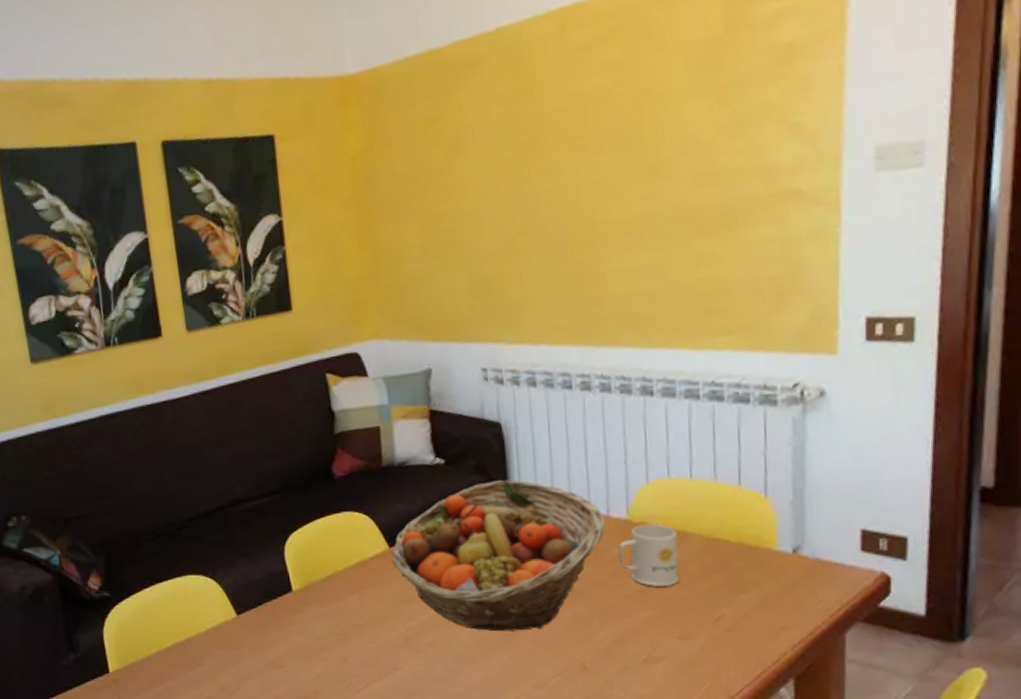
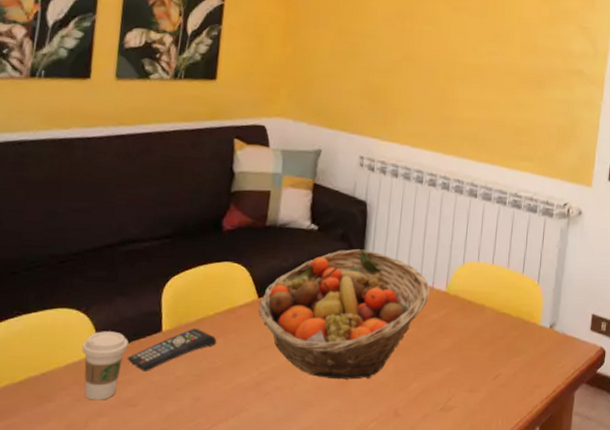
coffee cup: none [217,594,262,663] -> present [82,331,129,400]
remote control: none [263,585,353,633] -> present [127,328,217,371]
mug: present [618,524,680,587] -> none [435,297,478,349]

